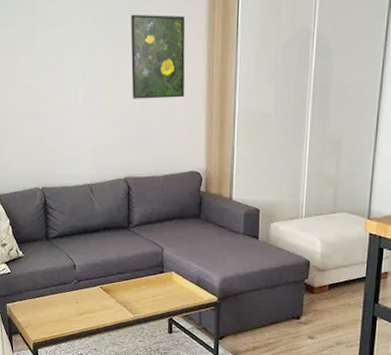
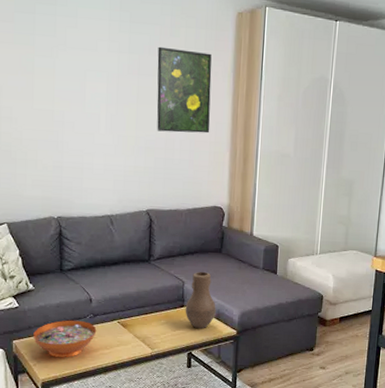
decorative bowl: none [24,285,81,320] -> present [33,320,97,357]
vase: none [165,238,196,295] -> present [185,272,216,329]

